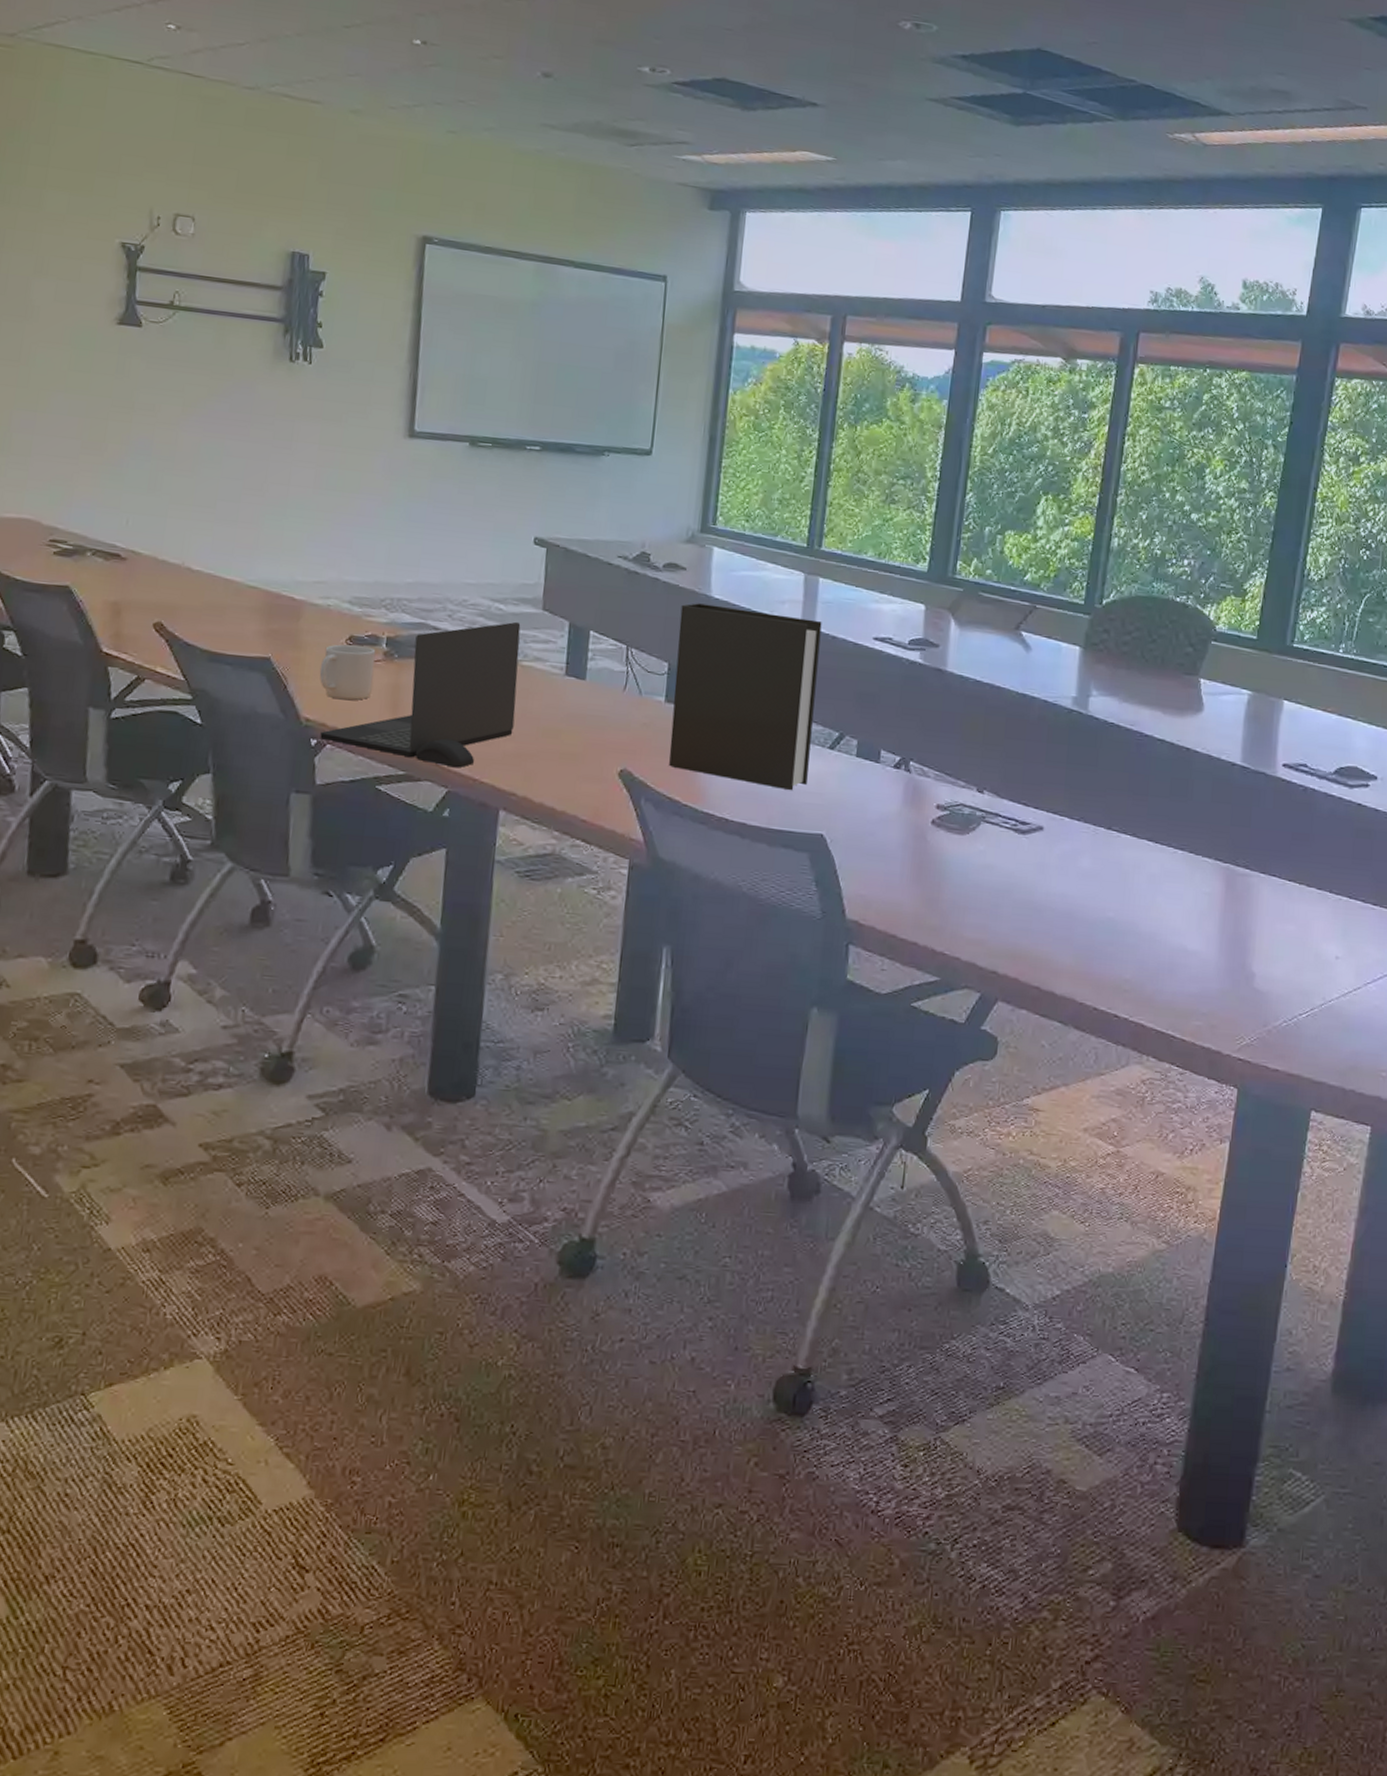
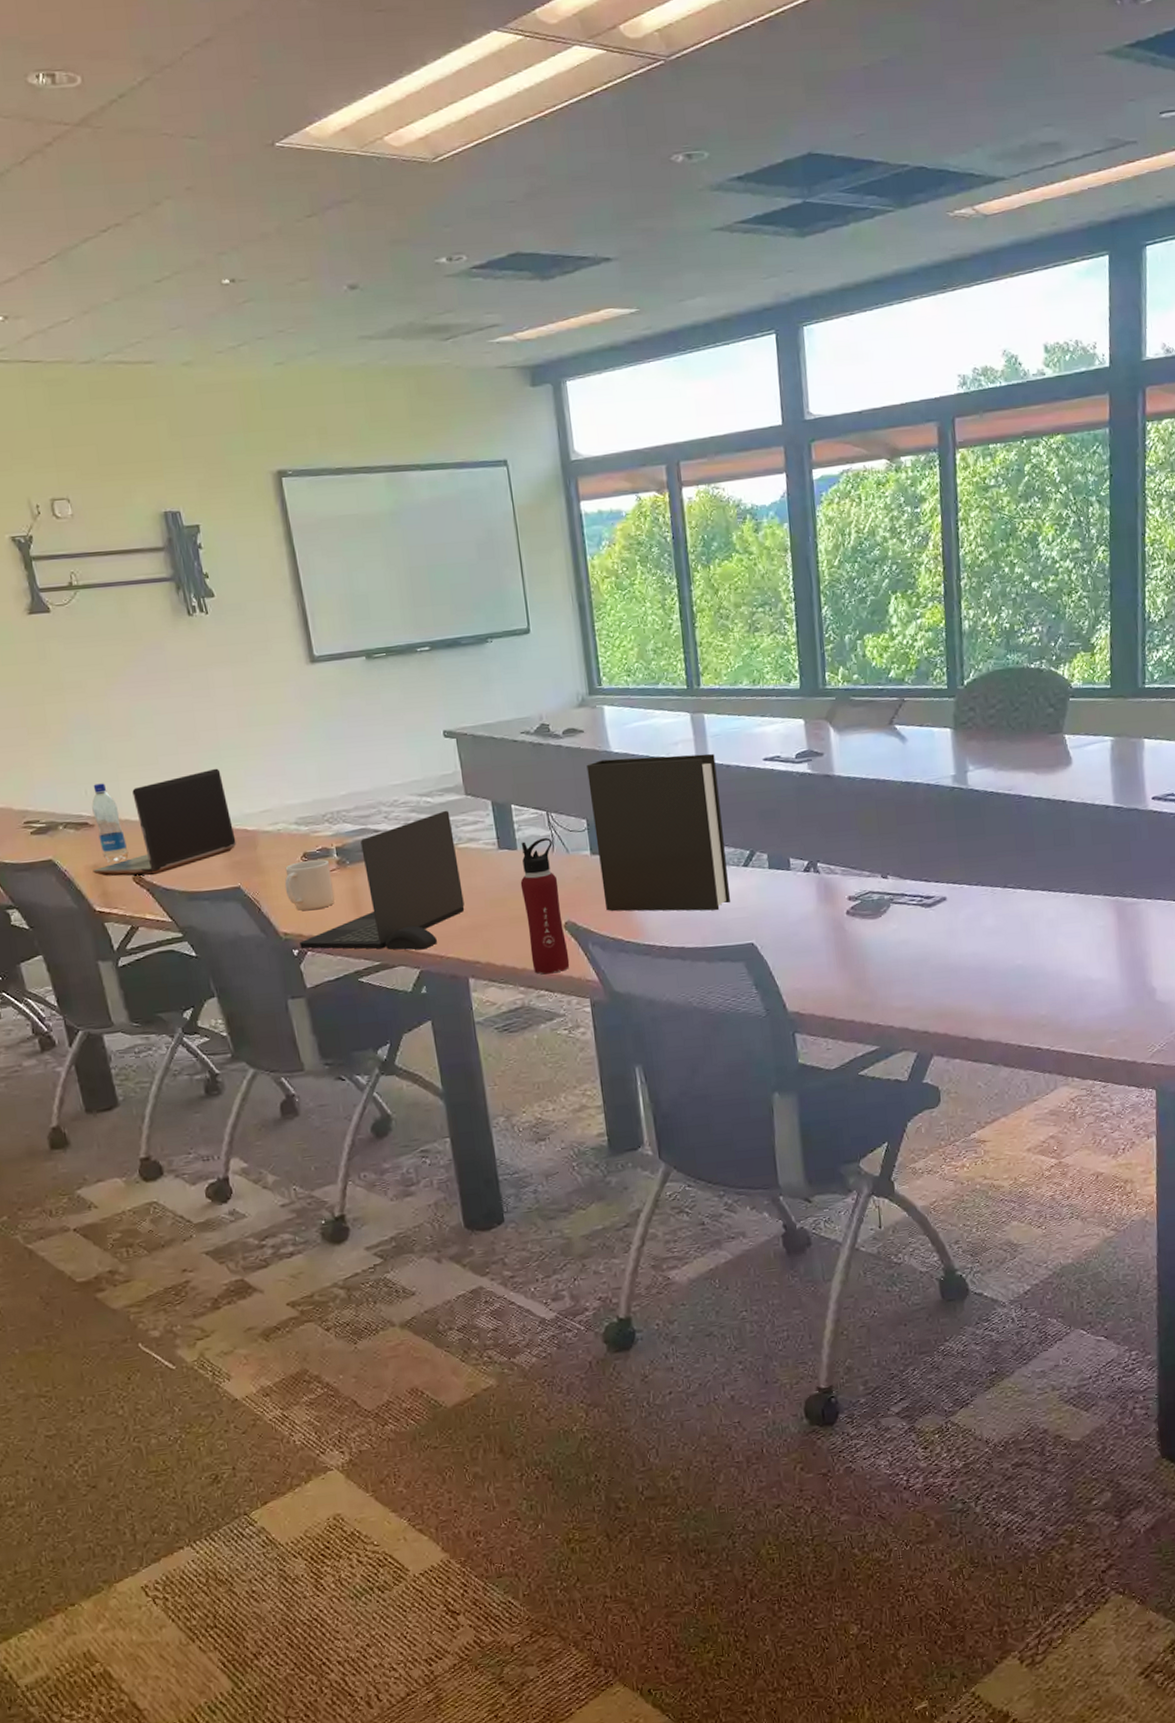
laptop computer: none [111,525,281,627] -> present [93,768,236,877]
bottle: none [127,515,158,604] -> present [92,783,129,863]
water bottle: none [574,673,626,824] -> present [520,838,570,975]

